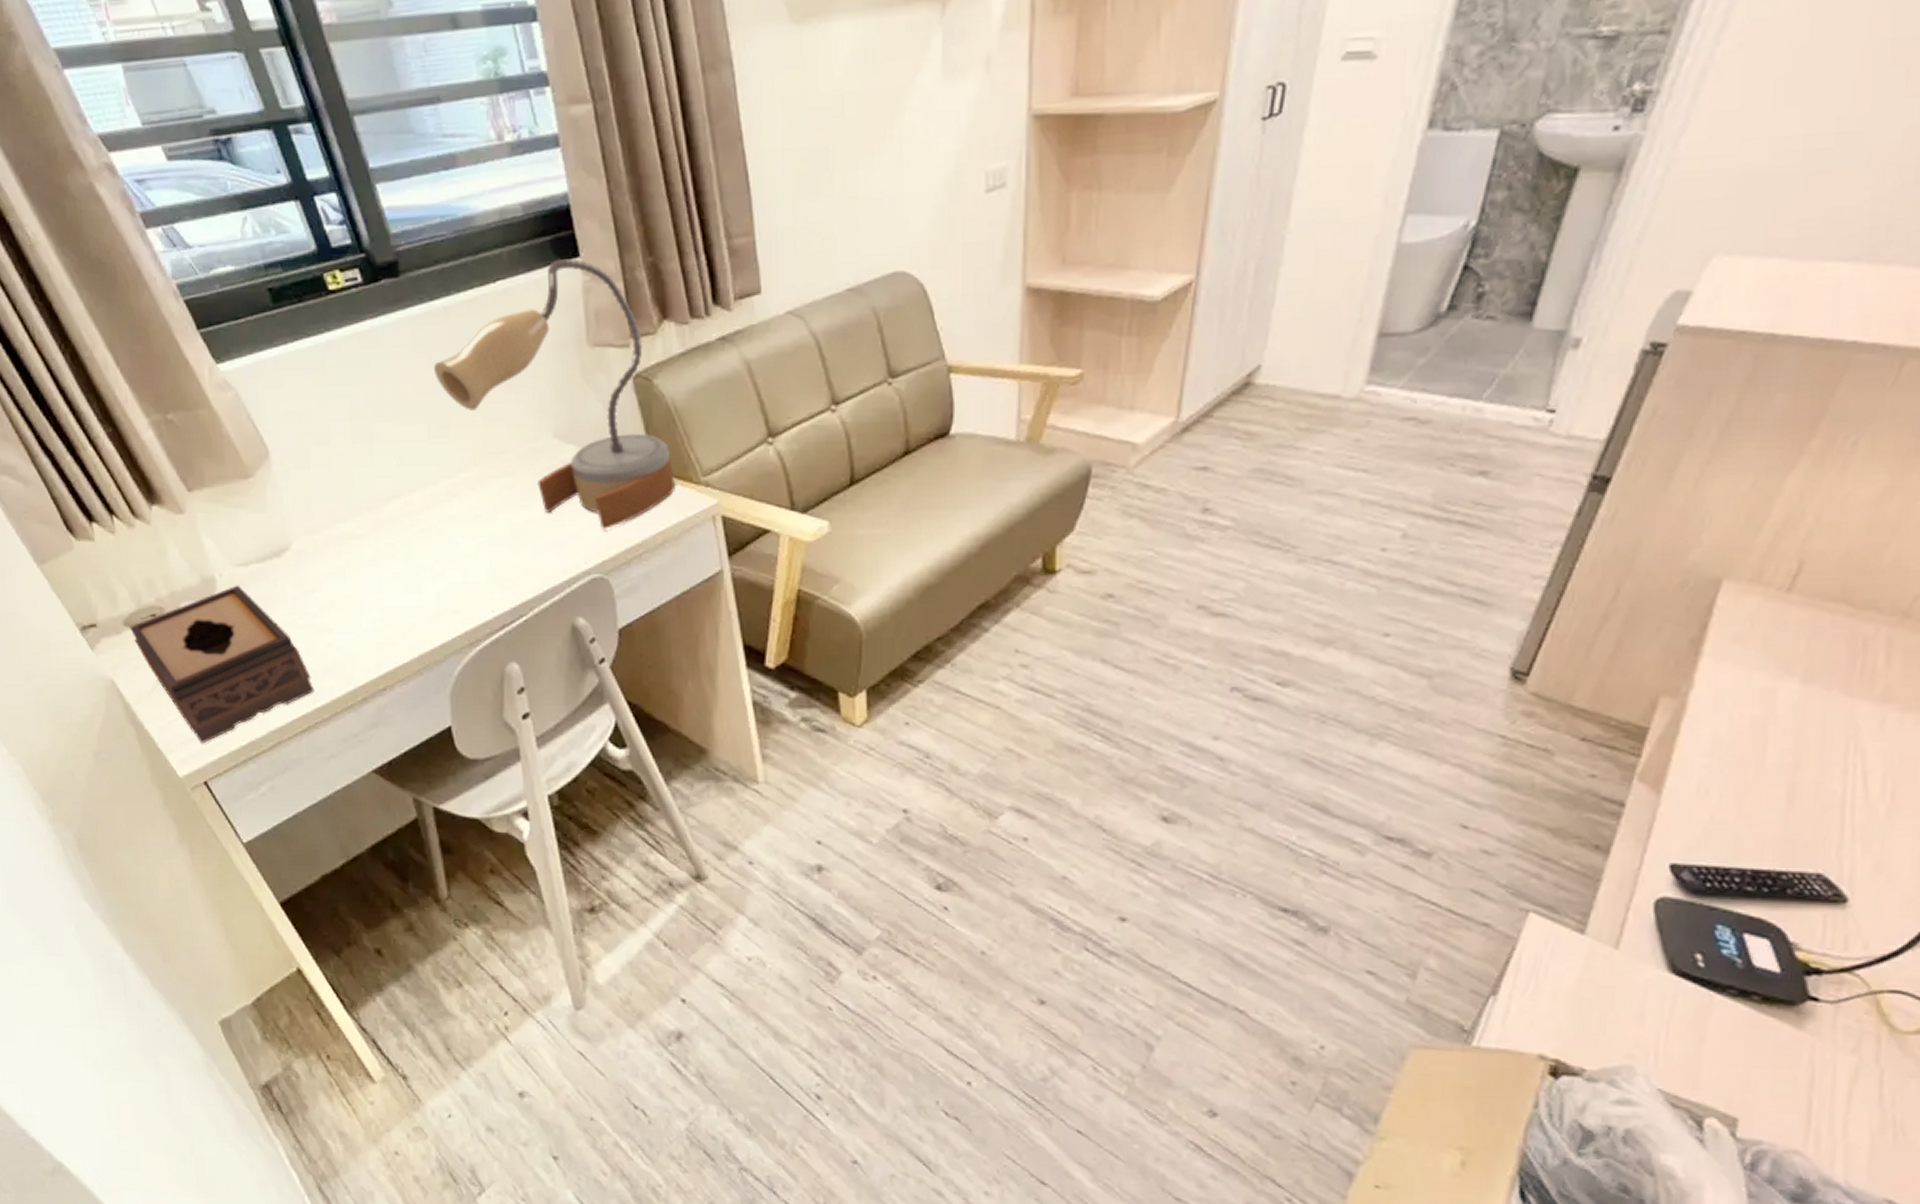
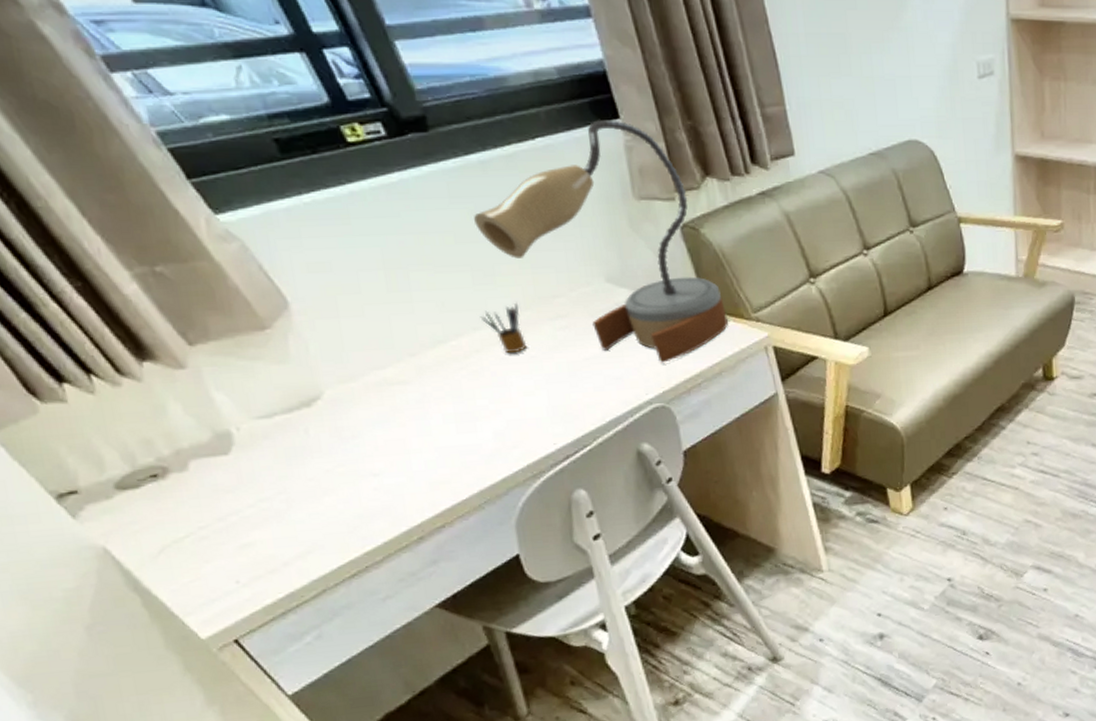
tissue box: present [128,585,315,744] -> none [122,437,362,602]
pencil box: none [432,457,474,512] -> present [480,302,528,354]

